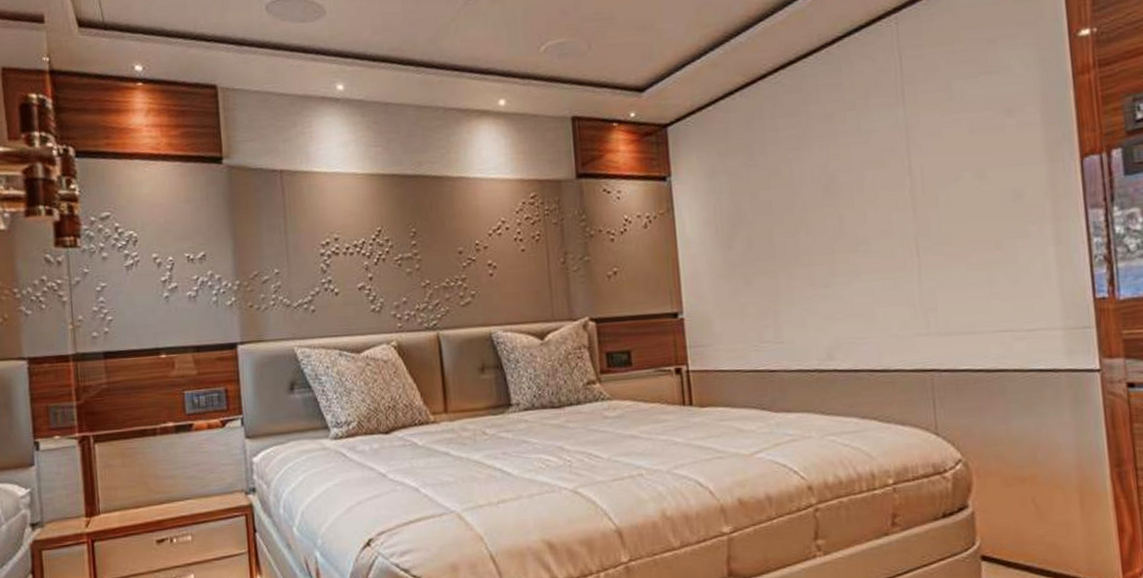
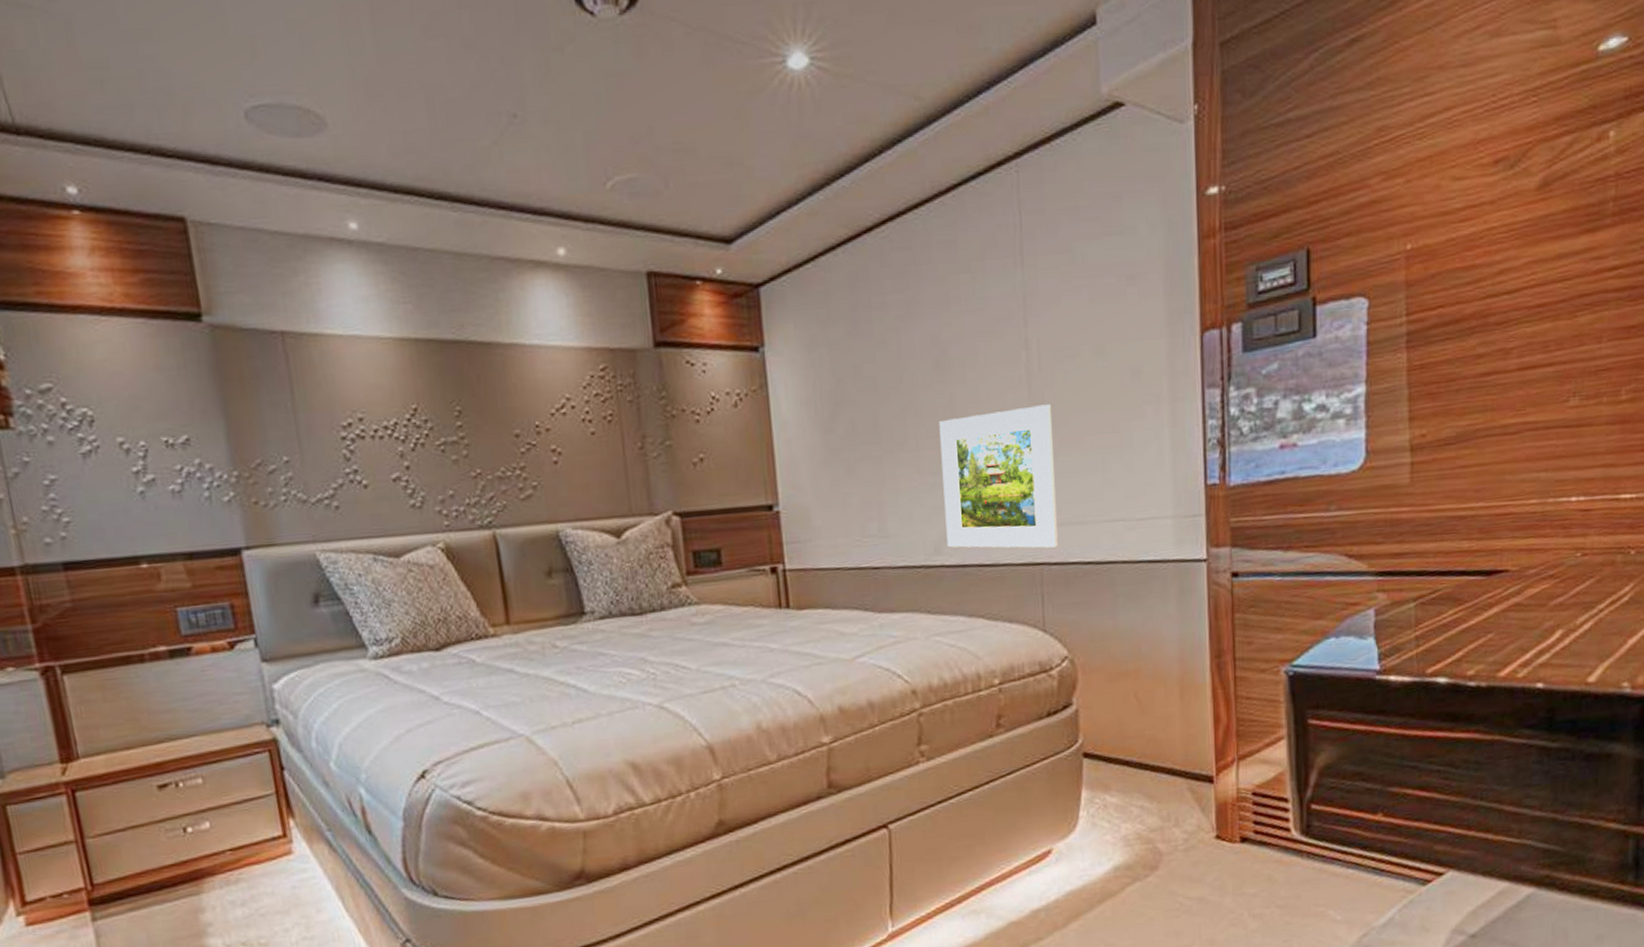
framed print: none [829,224,947,356] -> present [939,404,1058,548]

